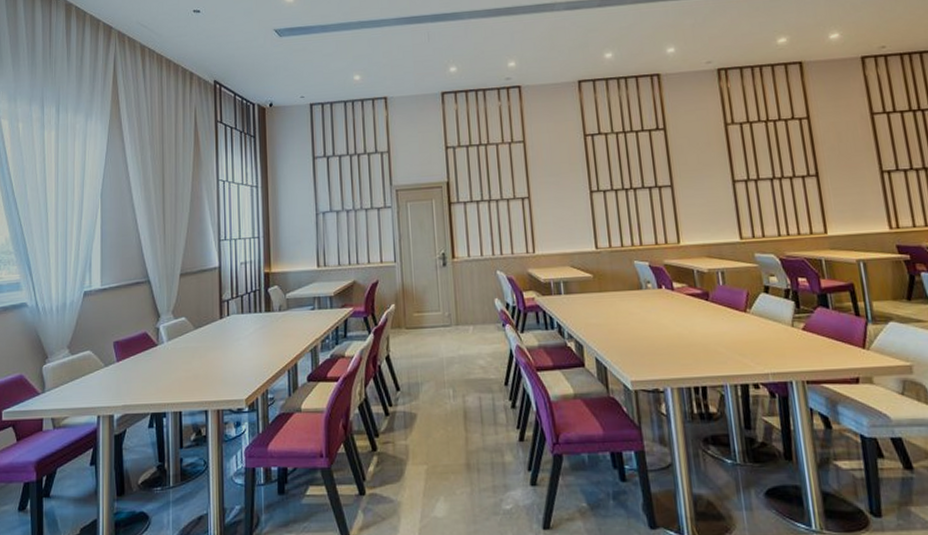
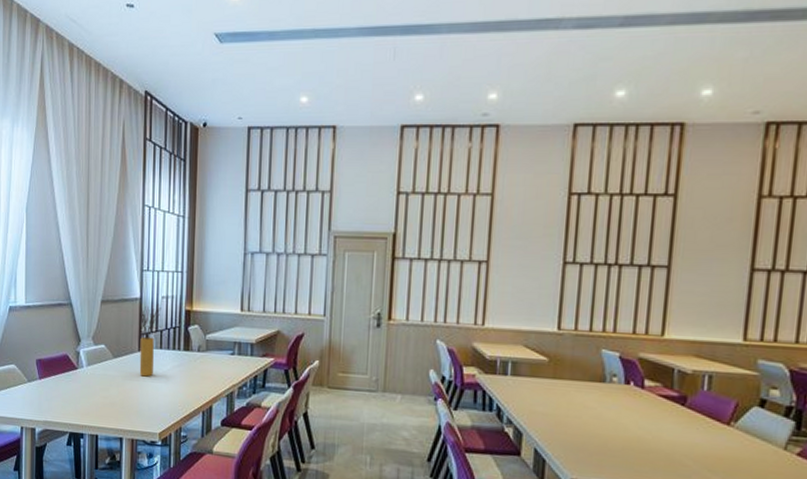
vase: none [219,270,241,344] -> present [139,303,161,377]

